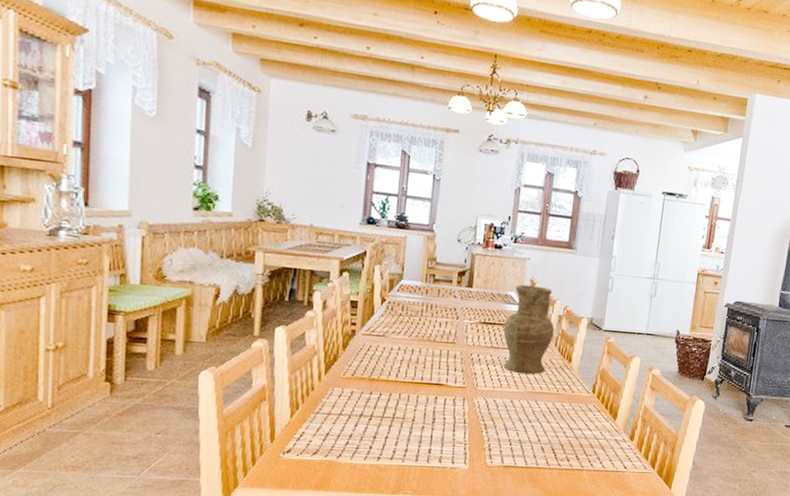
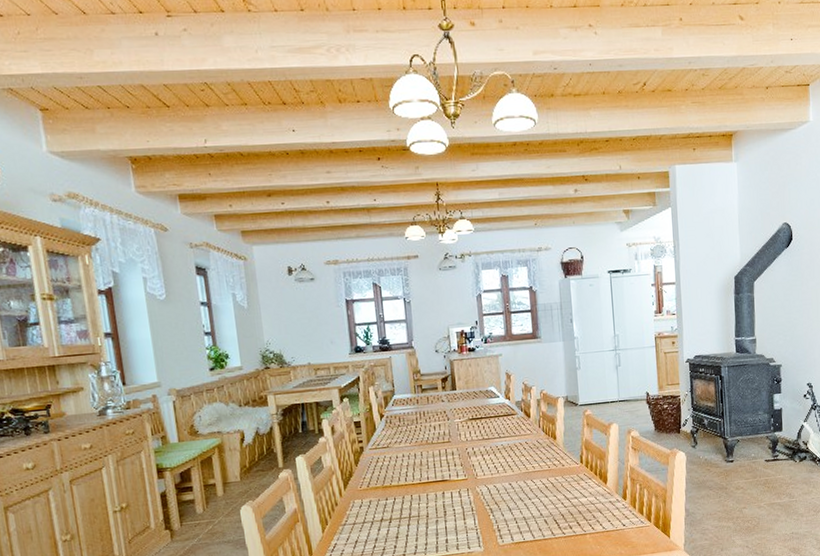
vase: present [503,284,555,375] -> none [490,376,536,458]

